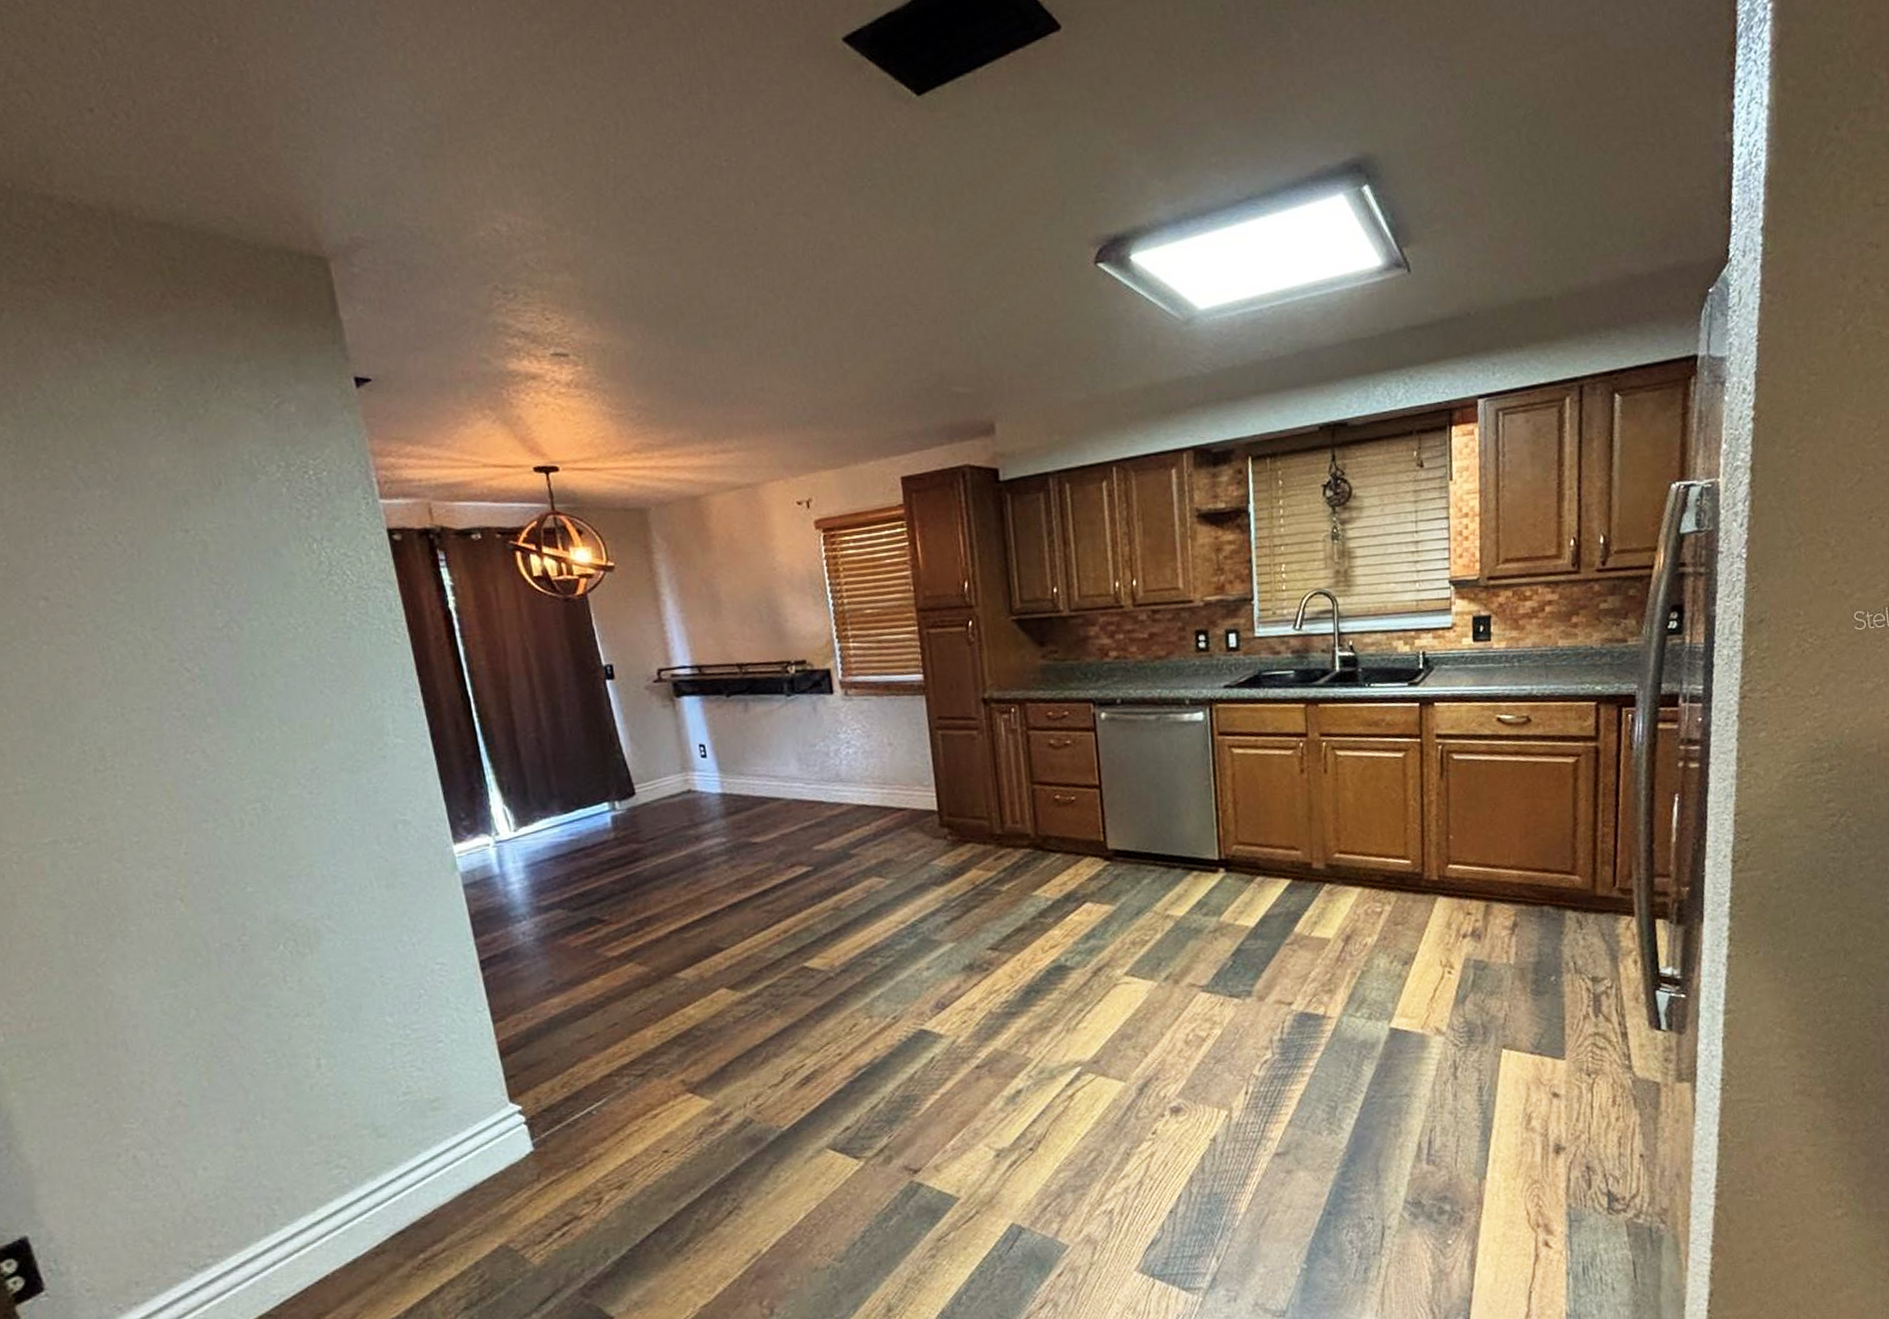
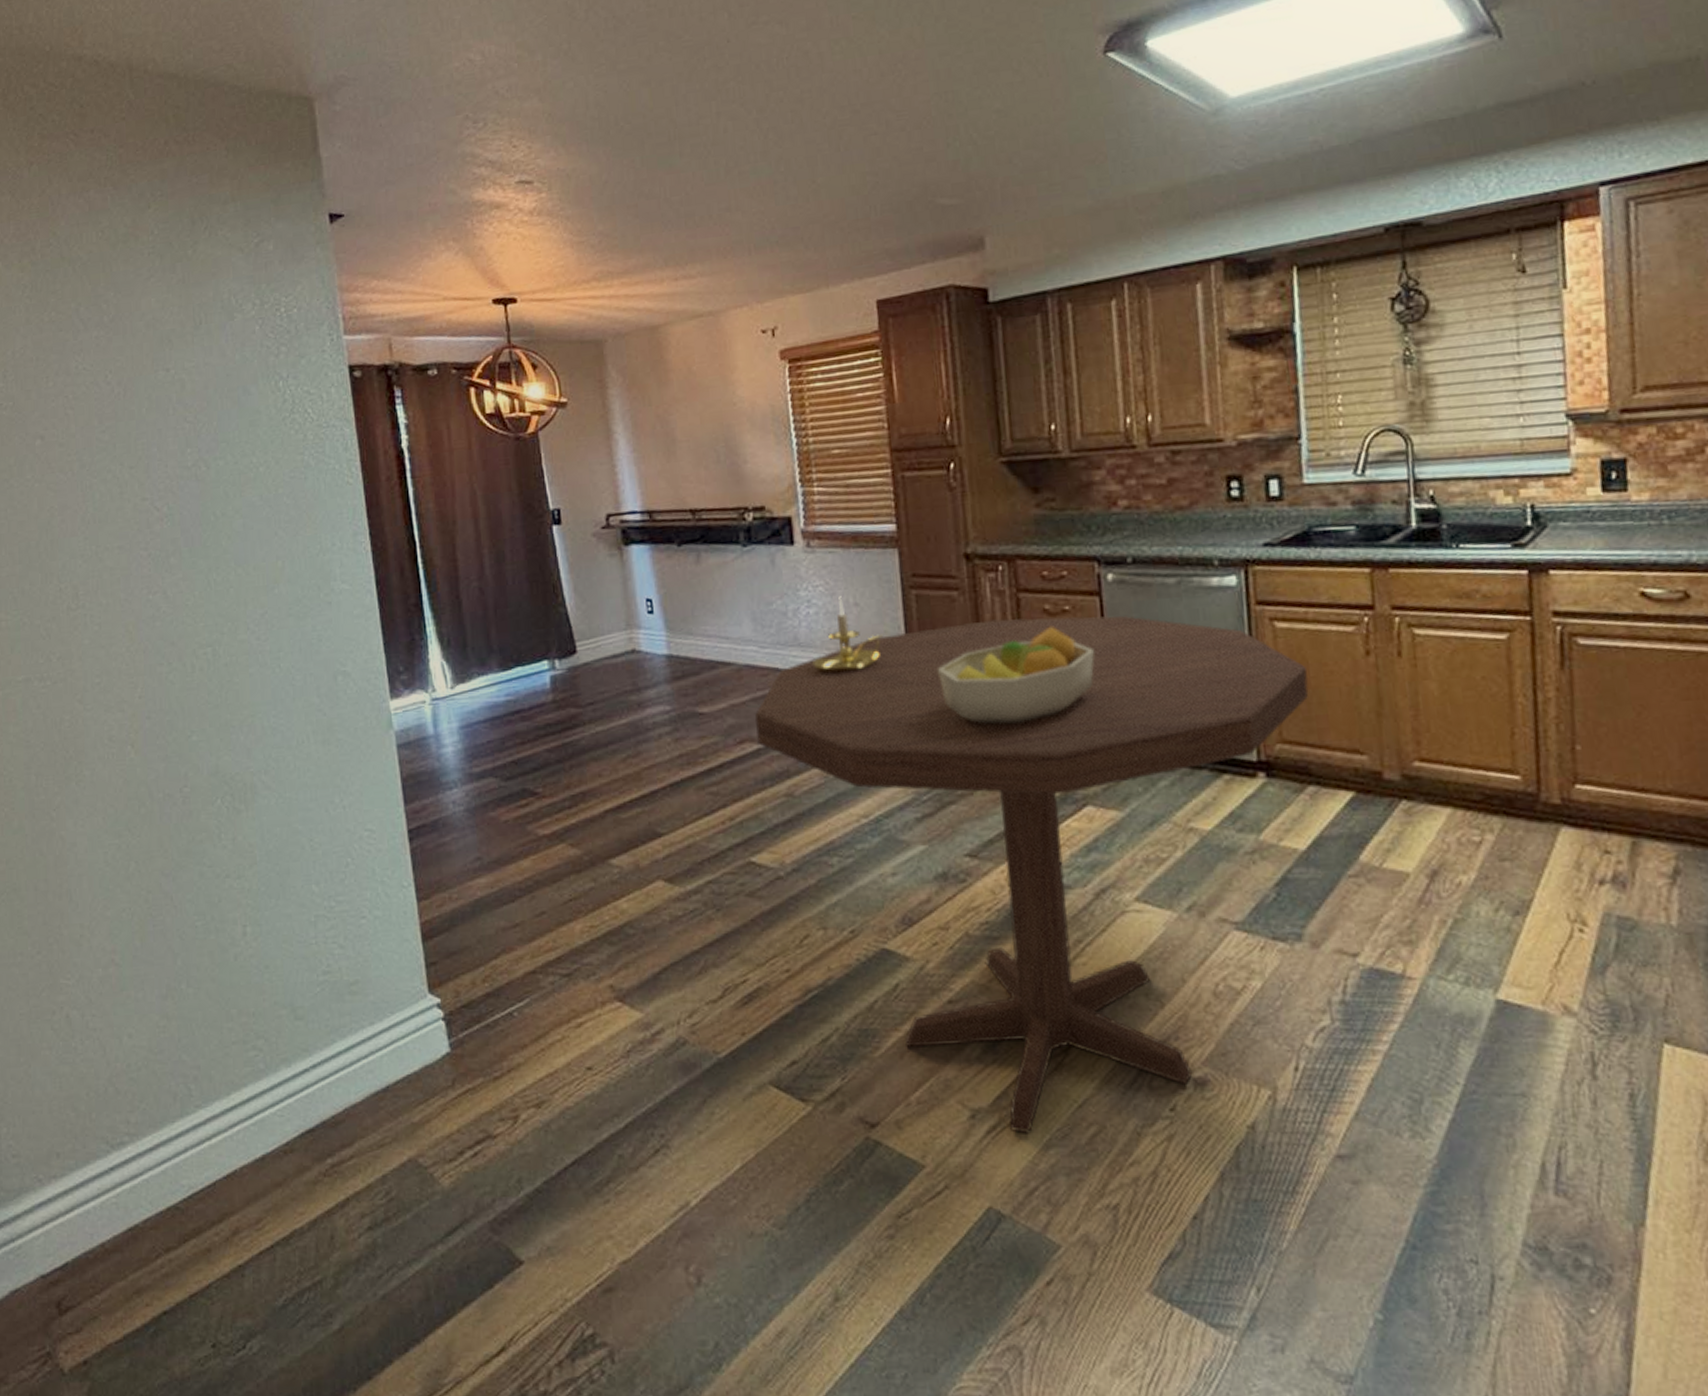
dining table: none [803,747,1258,1164] -> present [755,615,1309,1134]
candle holder: none [853,737,914,805] -> present [812,596,883,674]
fruit bowl: none [962,758,1091,841] -> present [938,627,1094,725]

